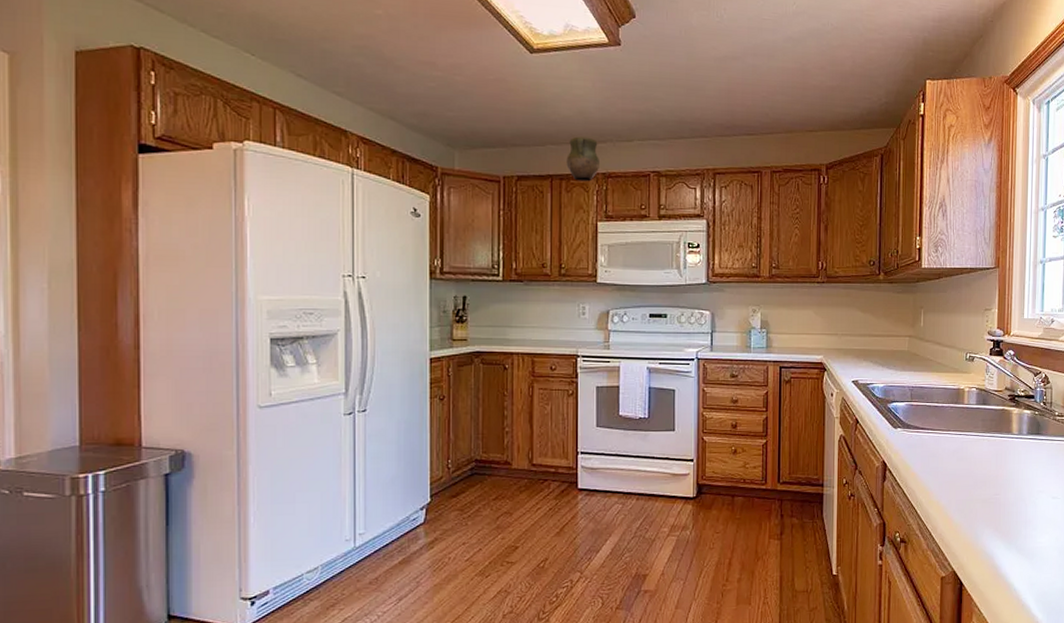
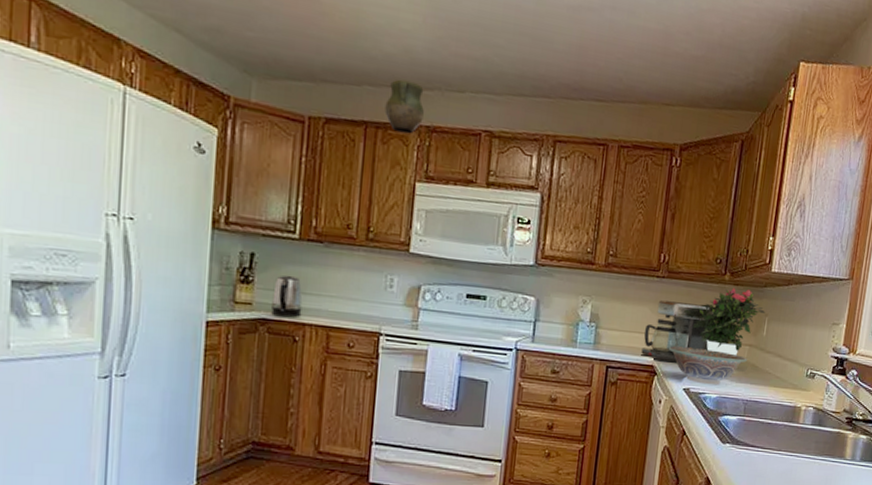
kettle: none [484,312,509,349] -> present [271,275,303,318]
coffee maker: none [810,303,875,358] -> present [641,300,715,362]
decorative bowl: none [835,343,908,376] -> present [669,346,747,386]
potted flower: none [854,286,921,347] -> present [692,288,766,356]

